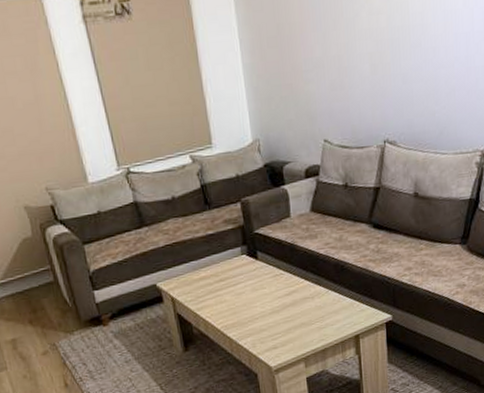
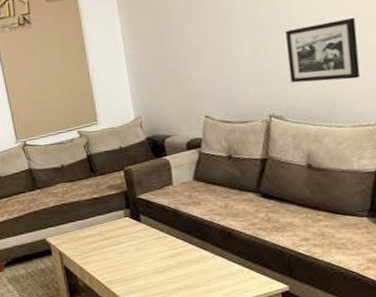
picture frame: none [403,36,465,106] -> present [285,17,361,83]

